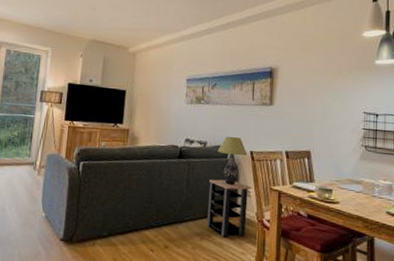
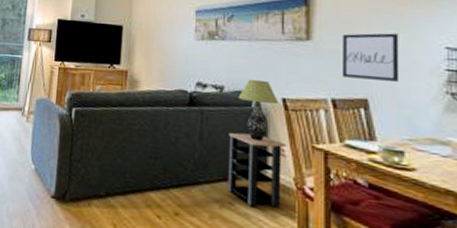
wall art: none [293,100,334,138] -> present [341,33,400,82]

